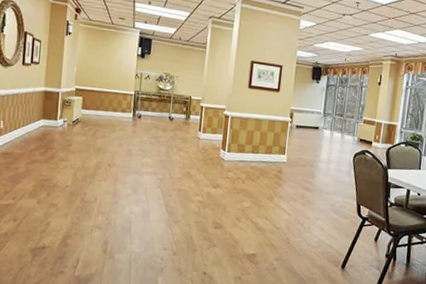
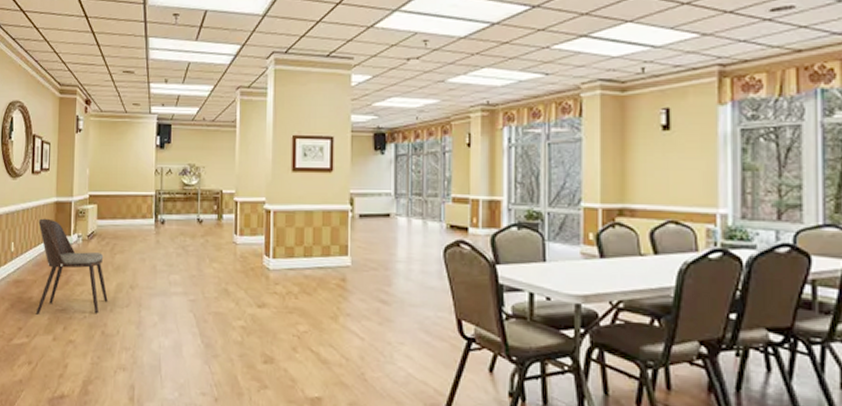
dining chair: none [22,103,88,184] -> present [35,218,108,315]

